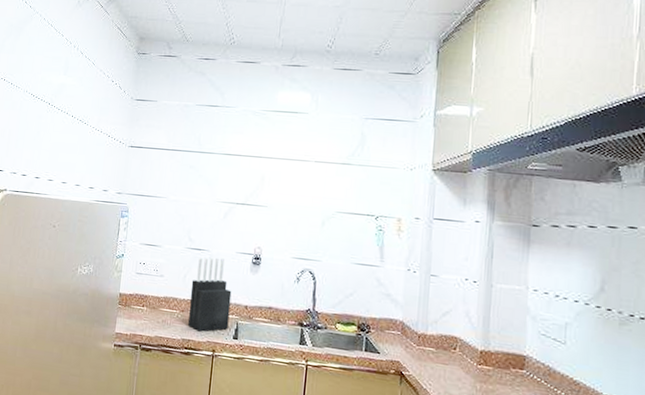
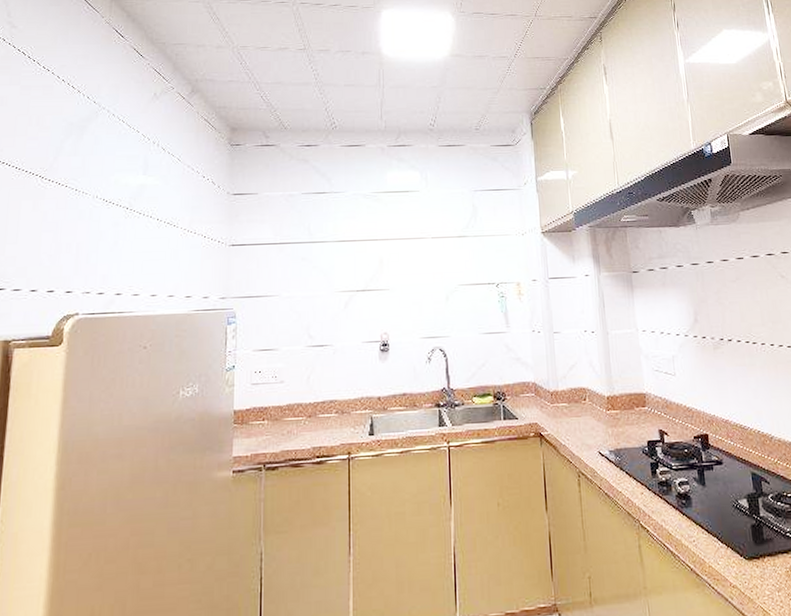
knife block: present [188,257,232,332] -> none [316,351,362,435]

